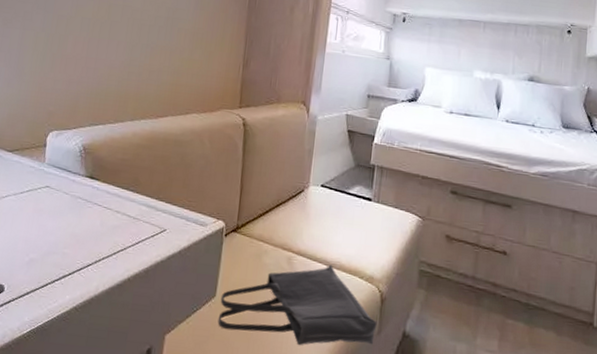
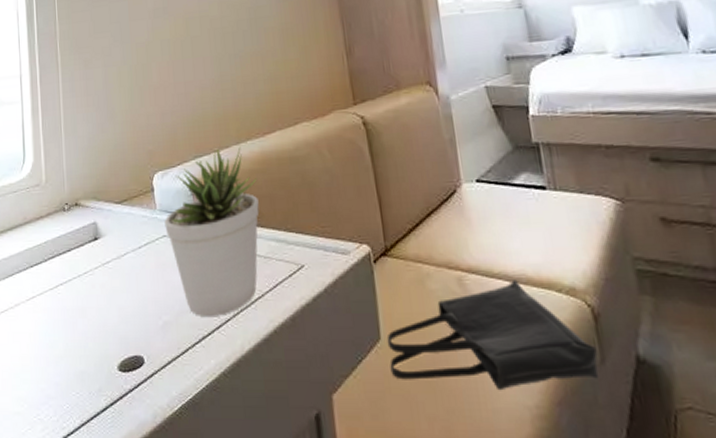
potted plant: none [49,121,143,261] -> present [164,146,260,316]

